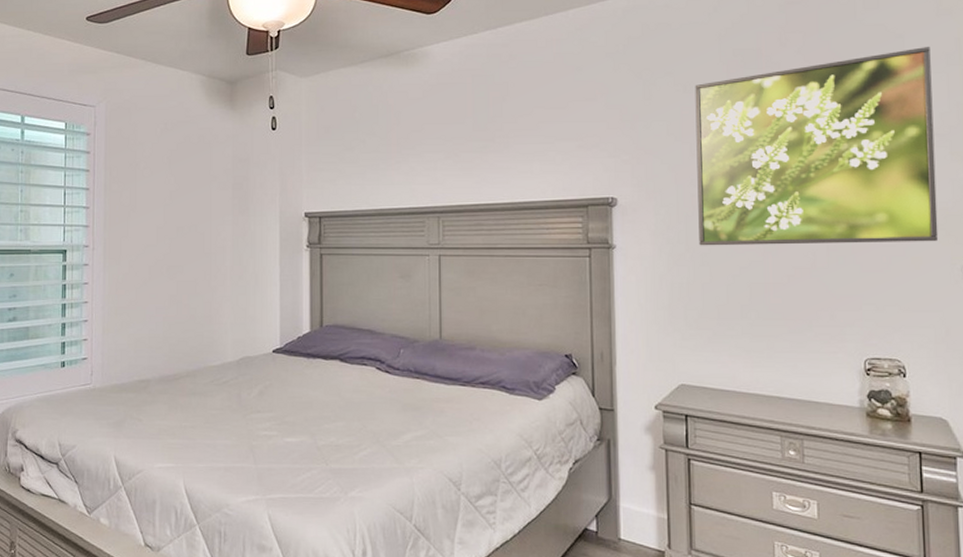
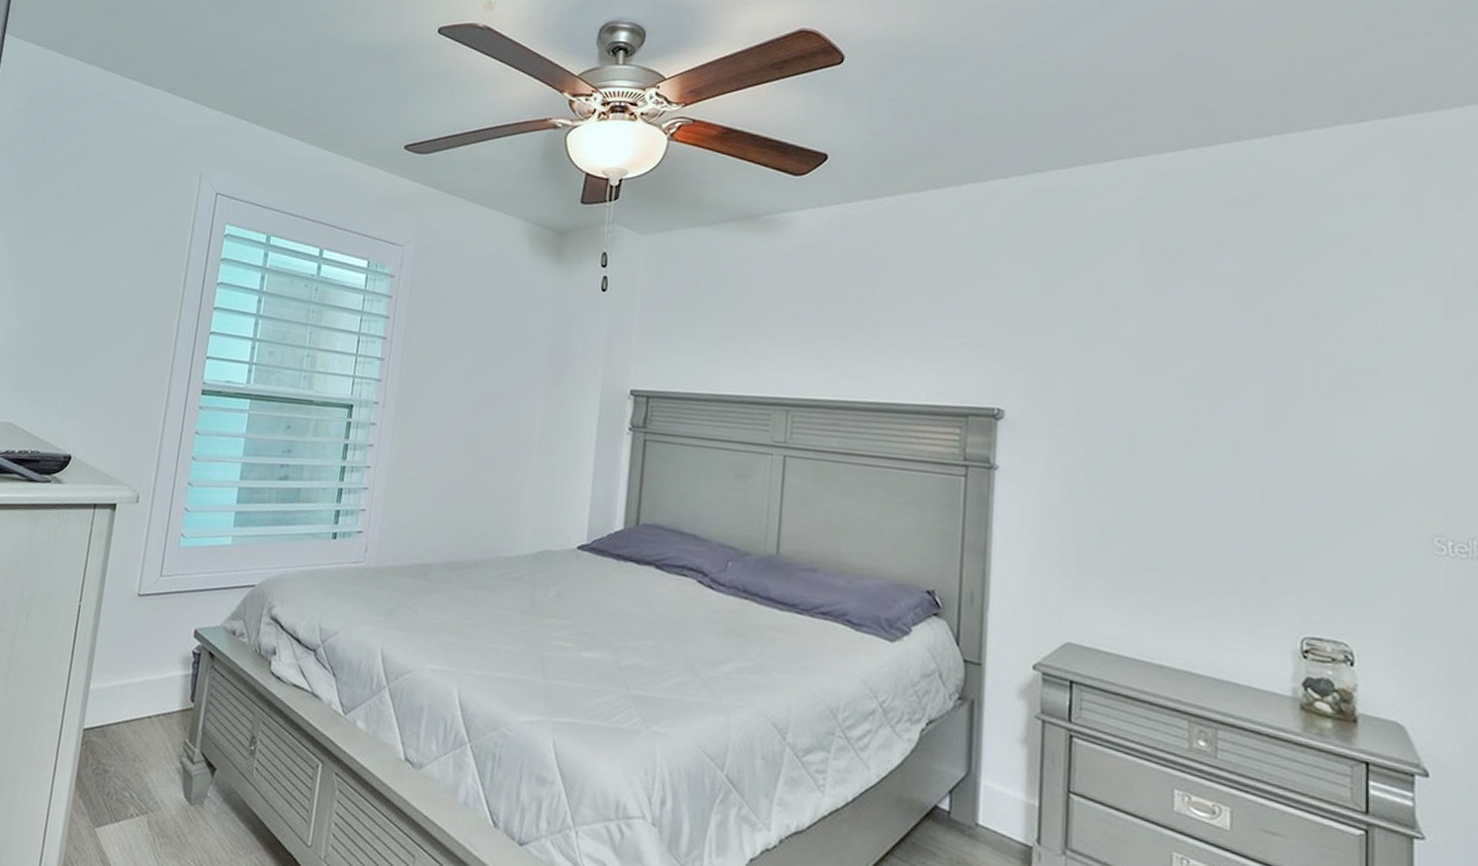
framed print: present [695,46,939,246] -> none [1101,265,1405,503]

